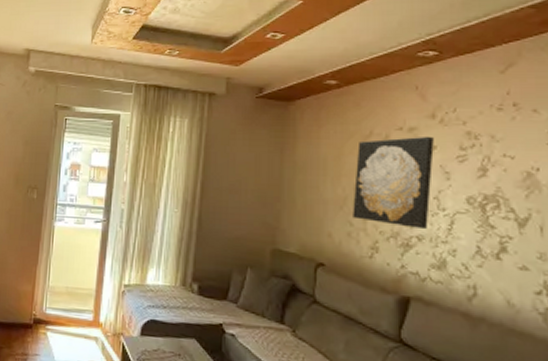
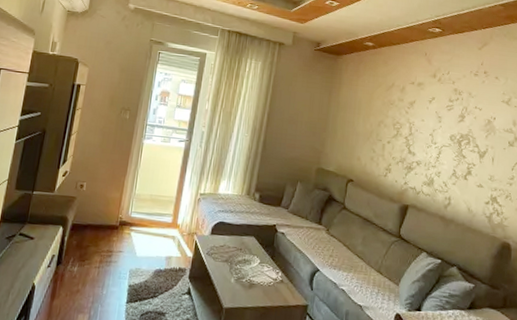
wall art: present [353,136,434,230] -> none [375,90,433,157]

